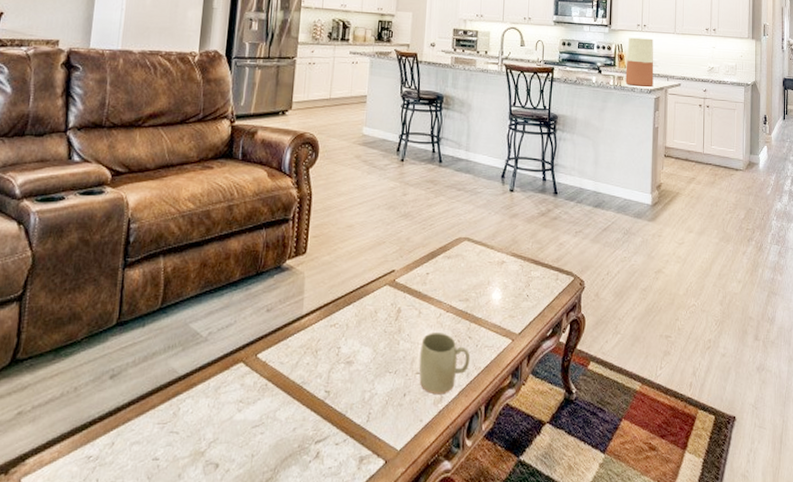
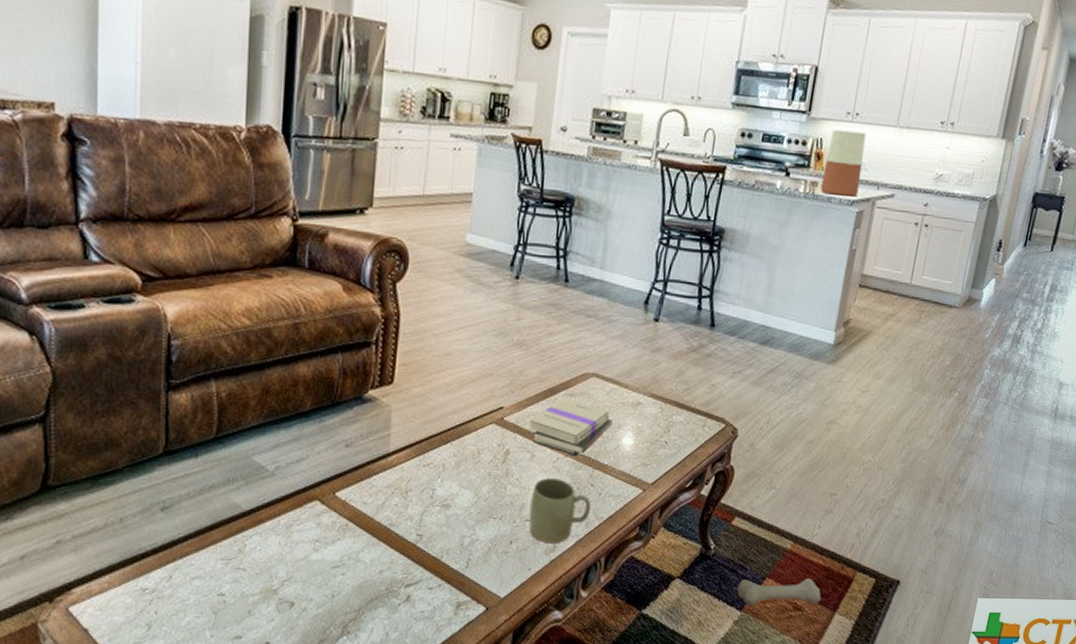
books: none [415,260,483,312] -> present [528,398,613,457]
dog toy: none [599,418,671,449] -> present [737,578,821,607]

